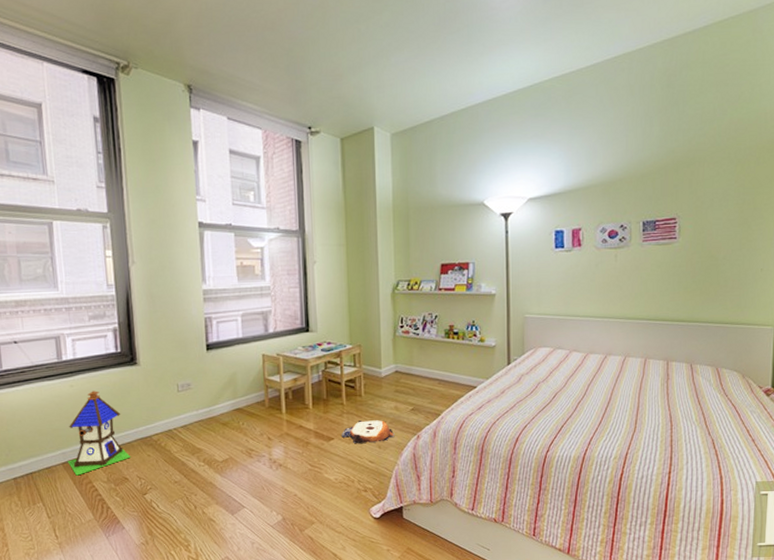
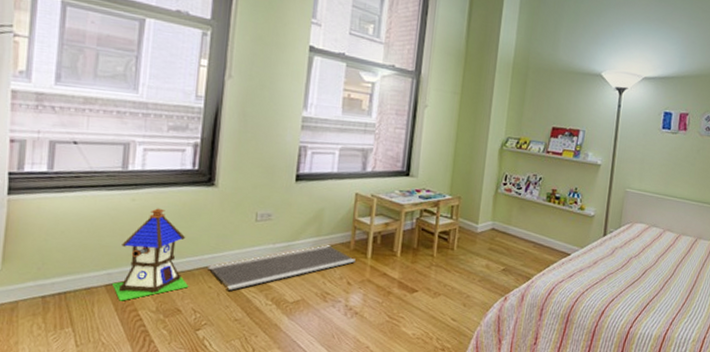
door mat: none [144,406,272,458] -> present [208,245,356,292]
plush toy: present [342,420,395,444] -> none [427,275,482,300]

